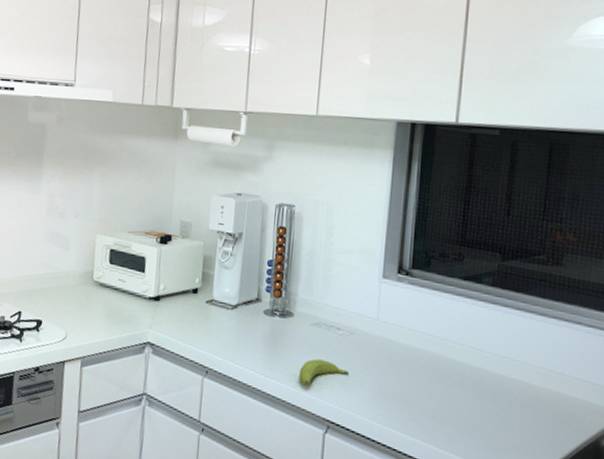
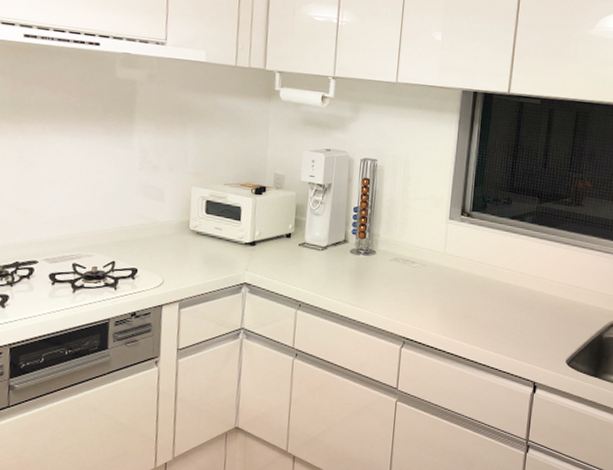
fruit: present [299,359,348,387] -> none [380,288,421,312]

